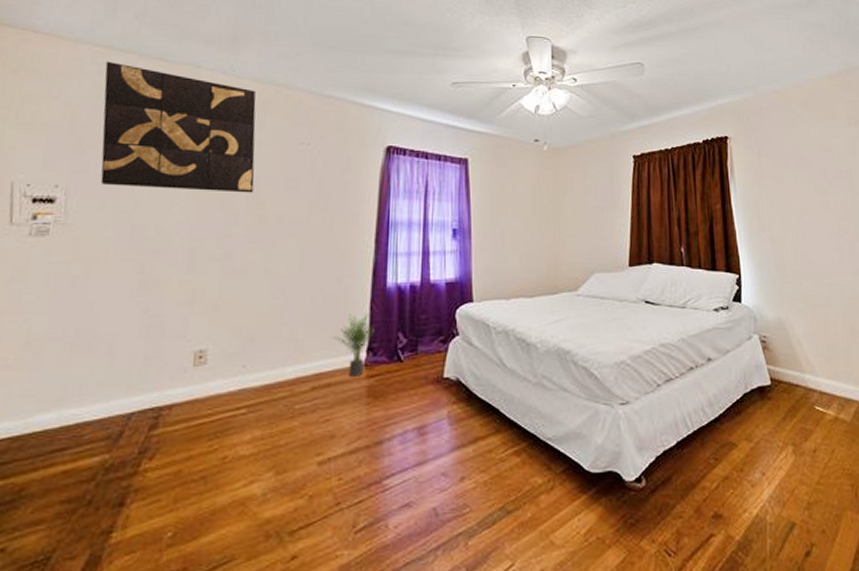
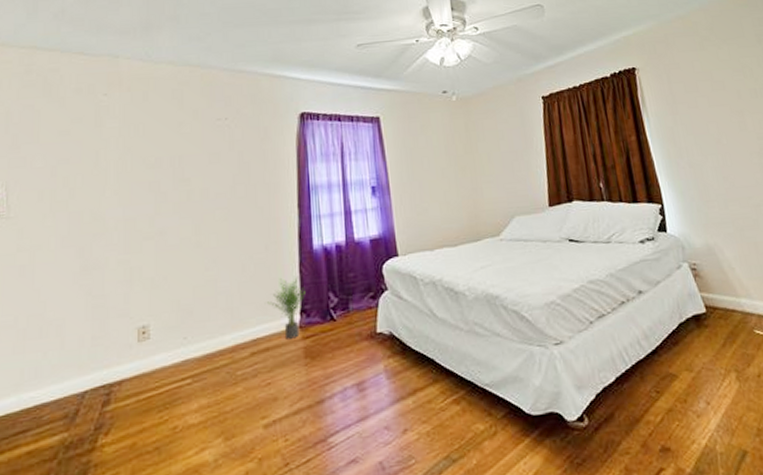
wall art: present [100,61,256,193] -> none [31,60,179,178]

